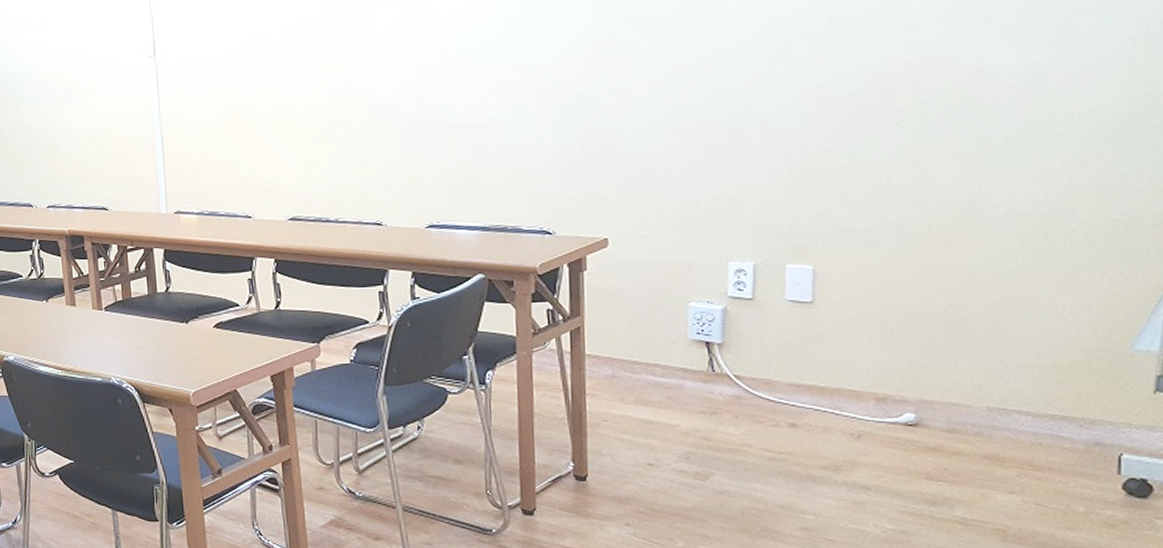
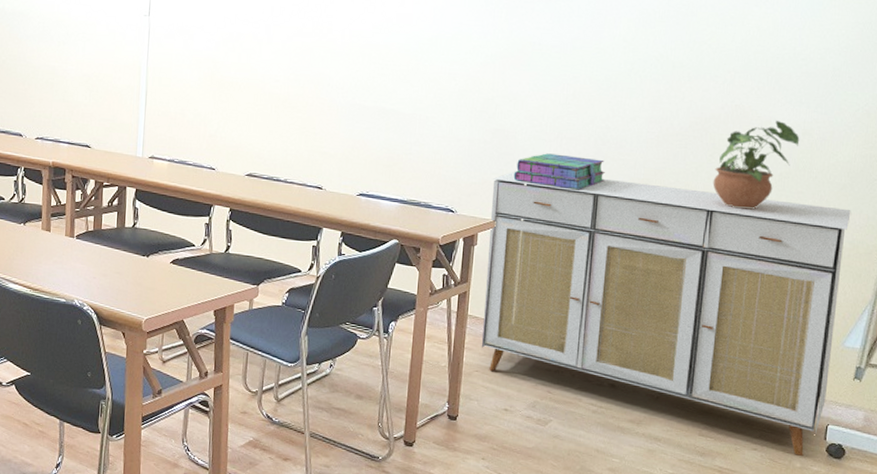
sideboard: none [598,169,1123,497] -> present [481,171,851,456]
stack of books: none [624,148,750,190] -> present [513,153,605,190]
potted plant: none [906,67,1031,187] -> present [713,121,800,209]

